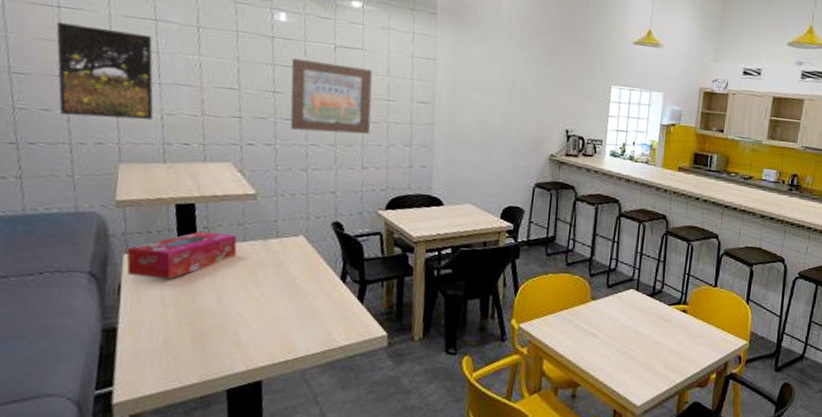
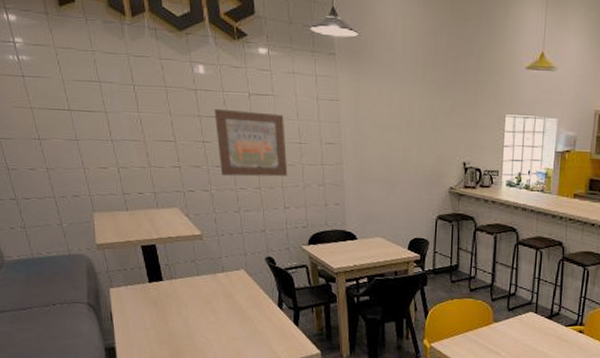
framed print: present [56,22,154,120] -> none [25,91,112,174]
tissue box: present [126,231,237,280] -> none [111,268,193,308]

